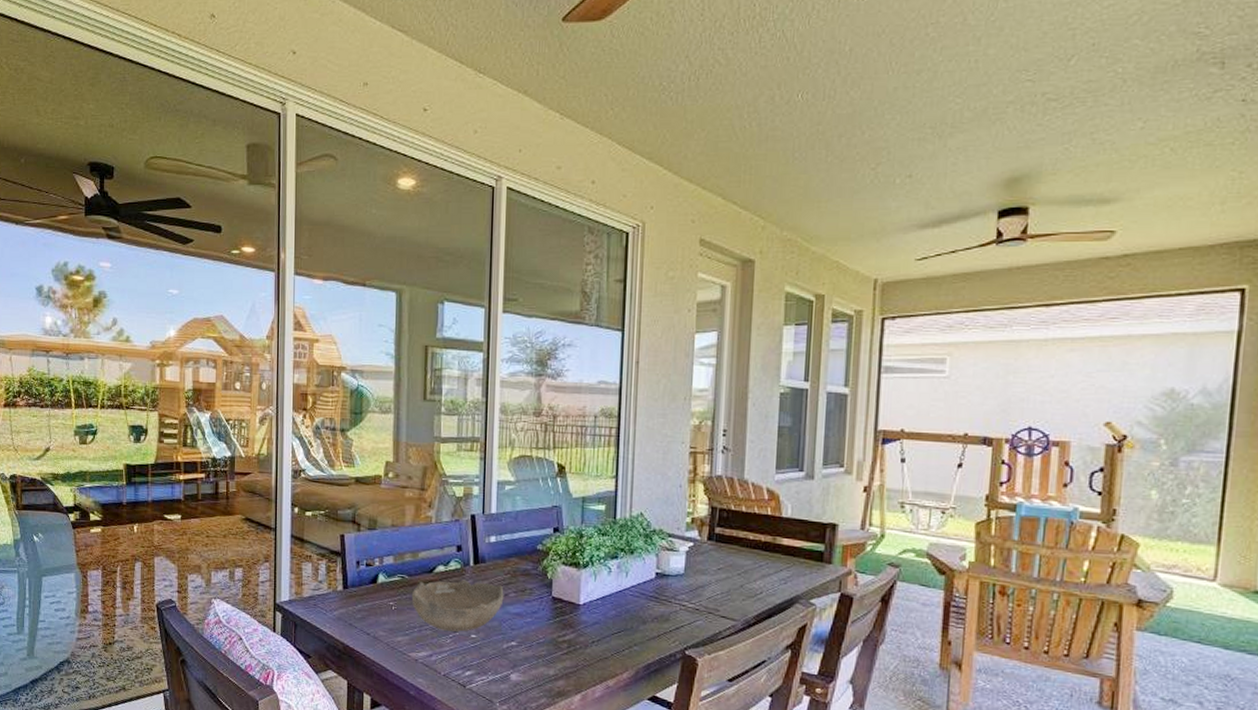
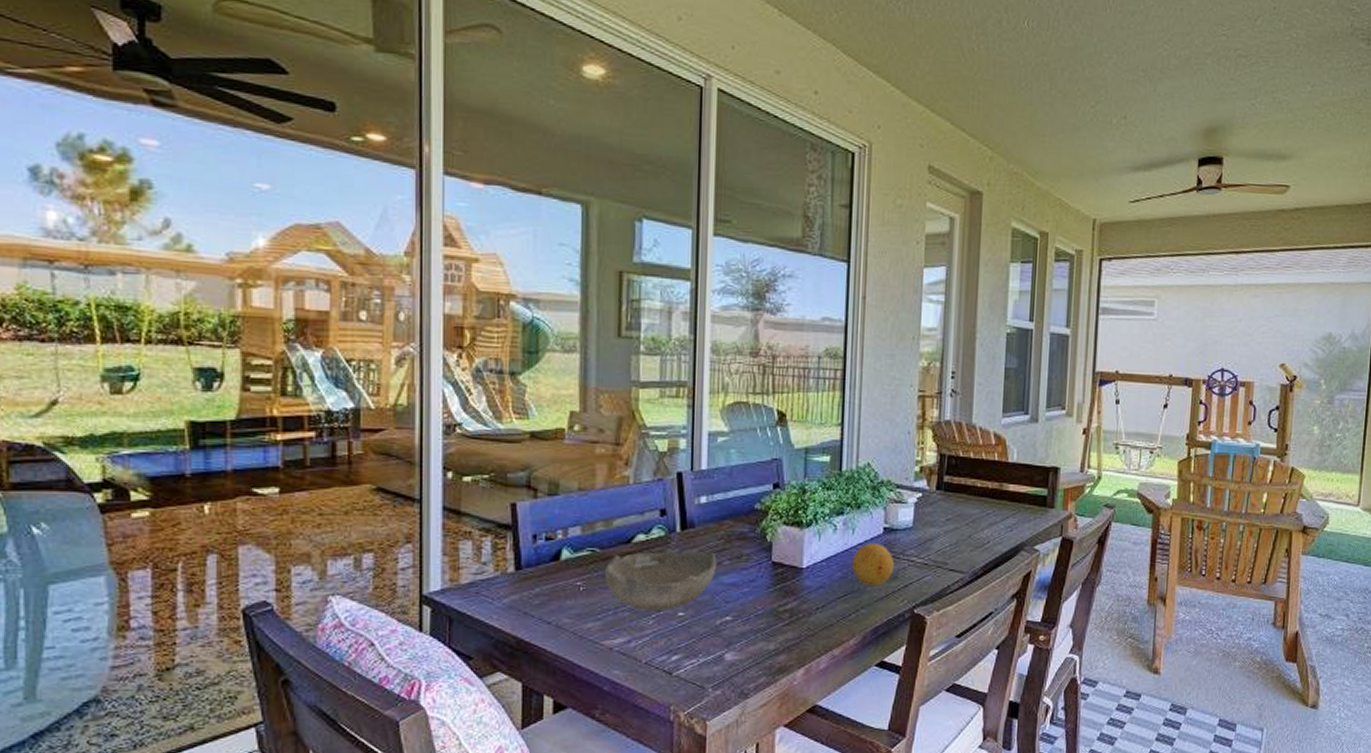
fruit: none [625,585,666,626] -> present [851,542,895,586]

